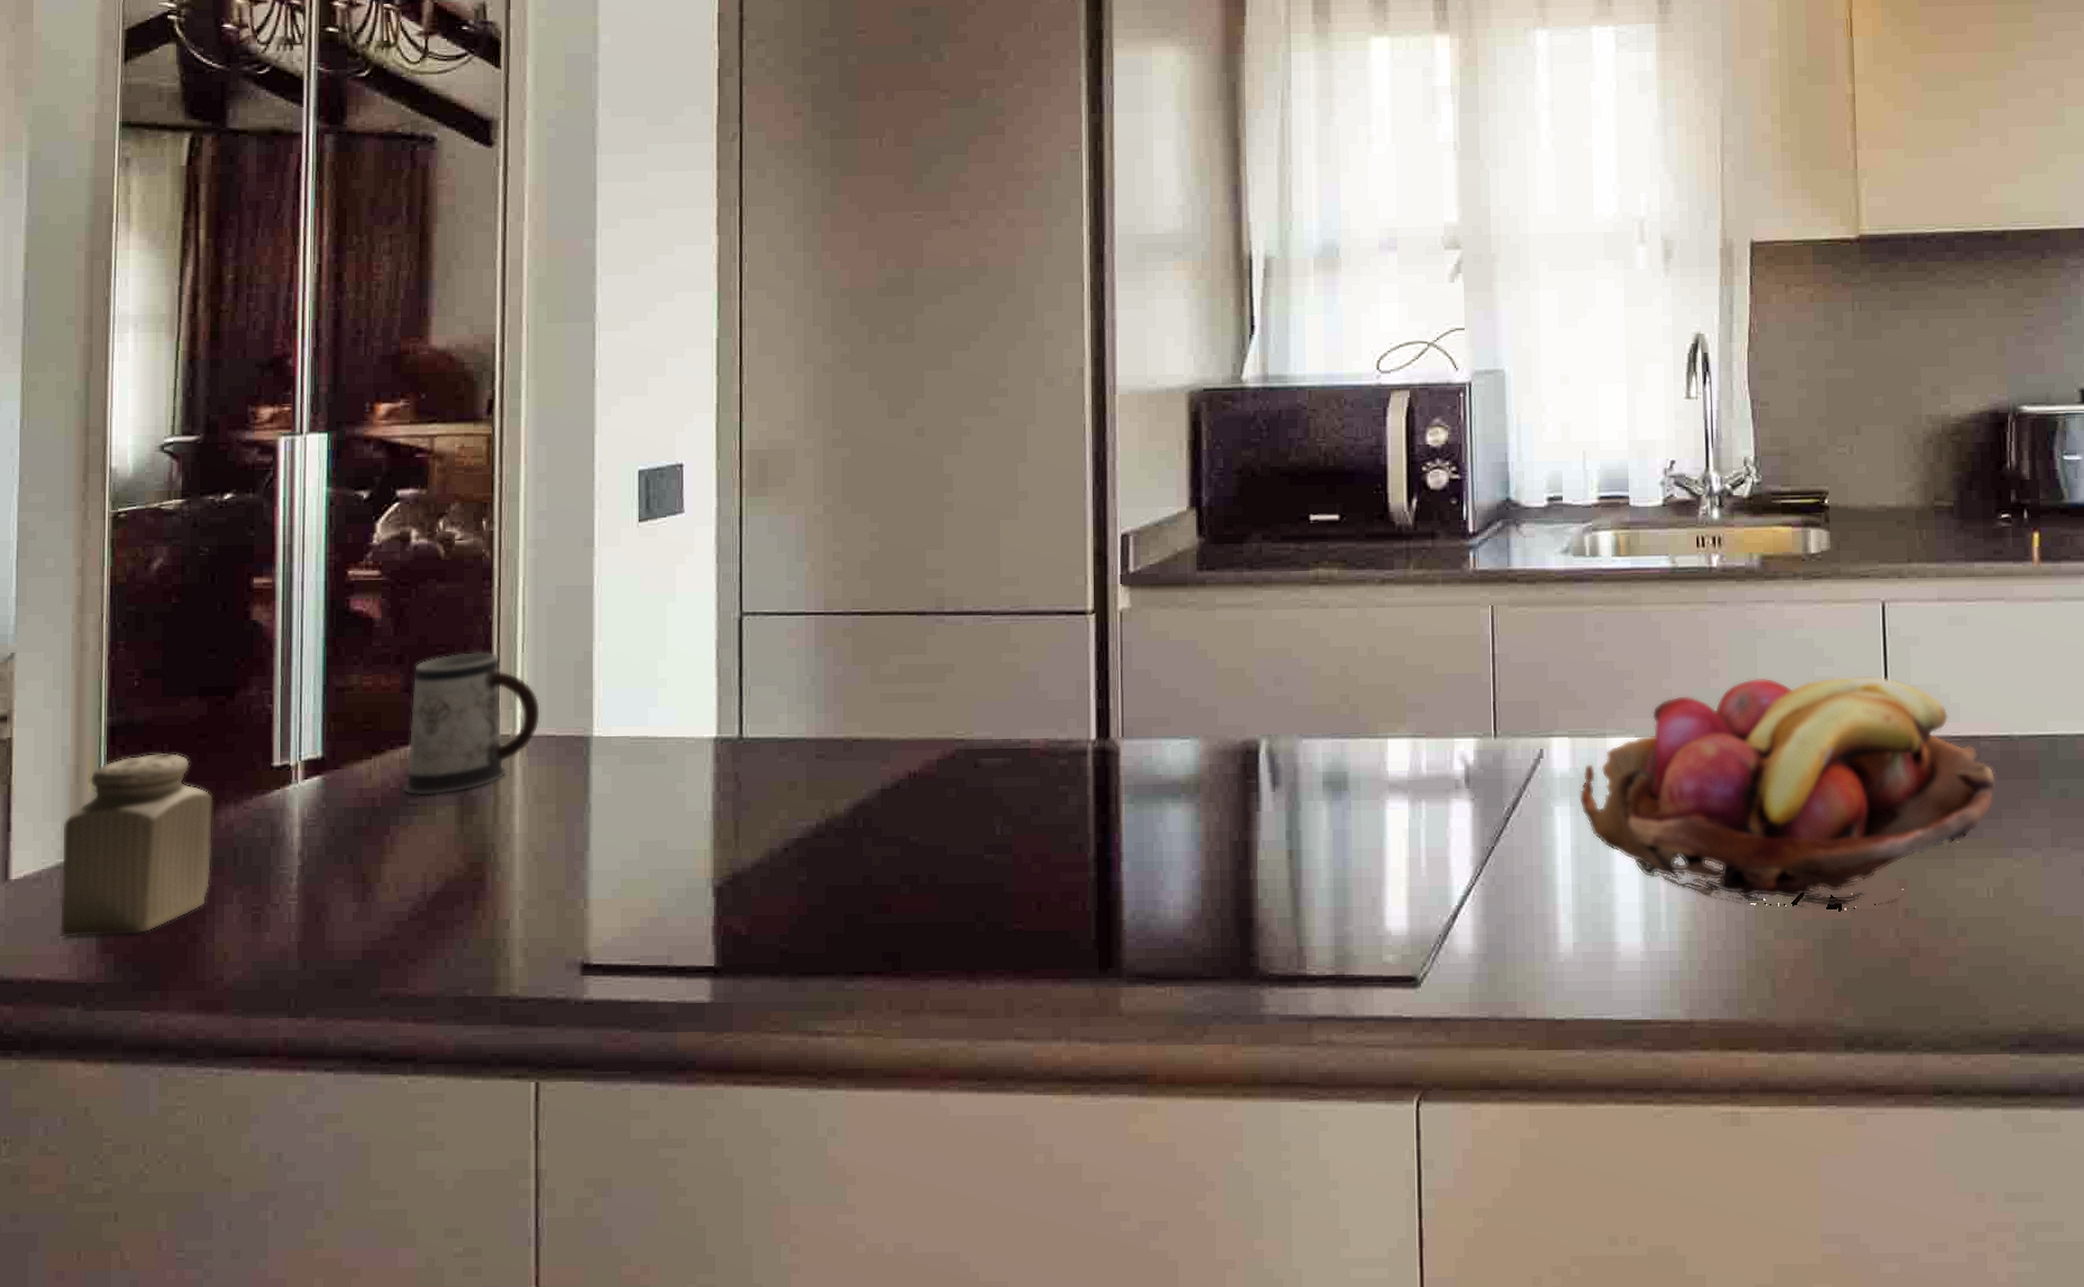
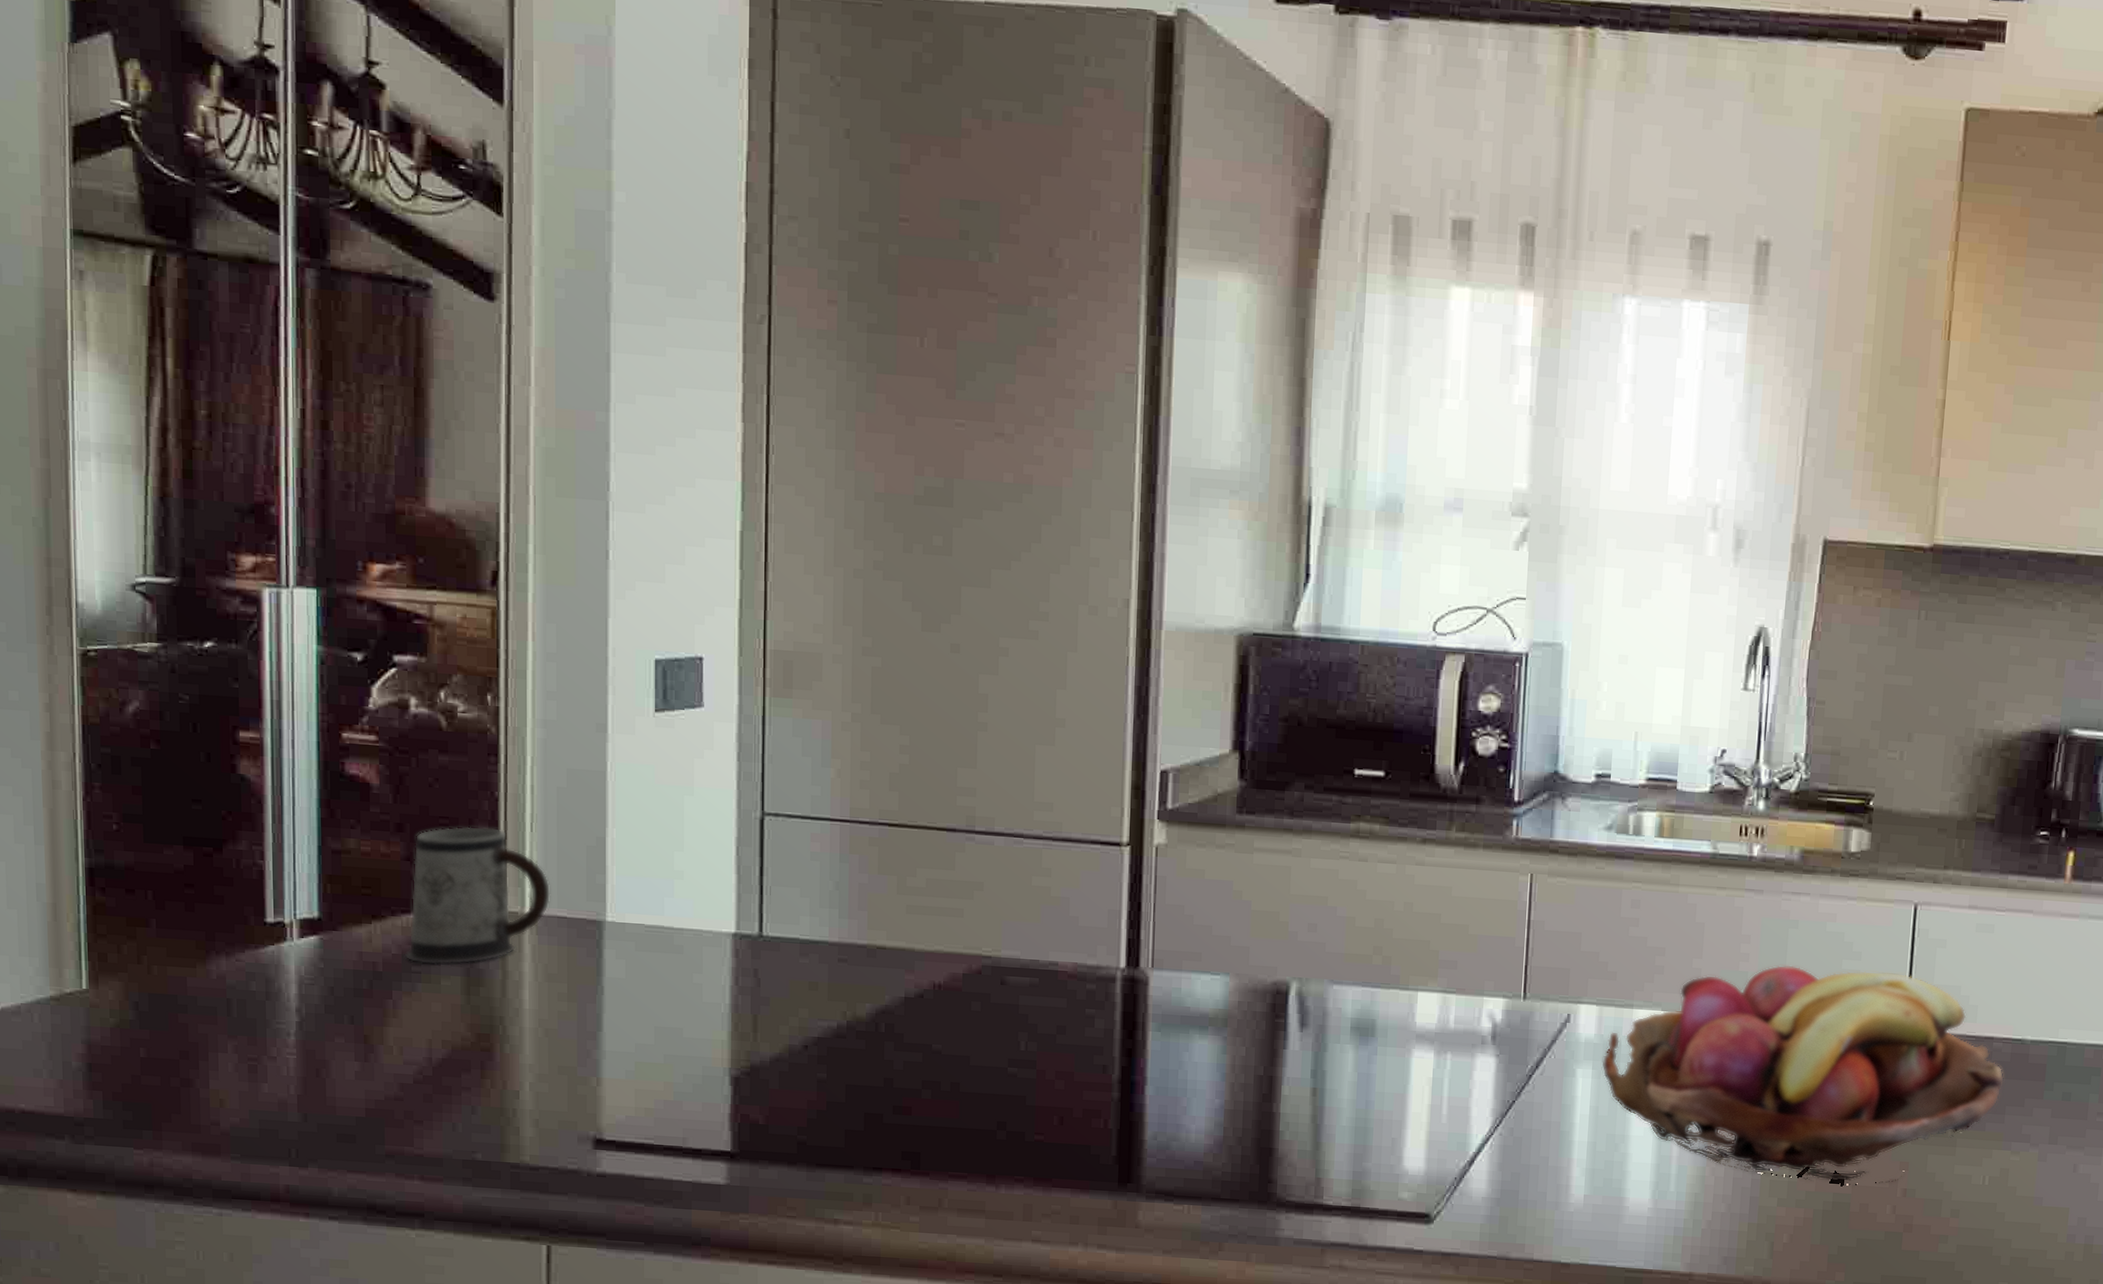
salt shaker: present [59,752,214,939] -> none [40,898,204,1075]

